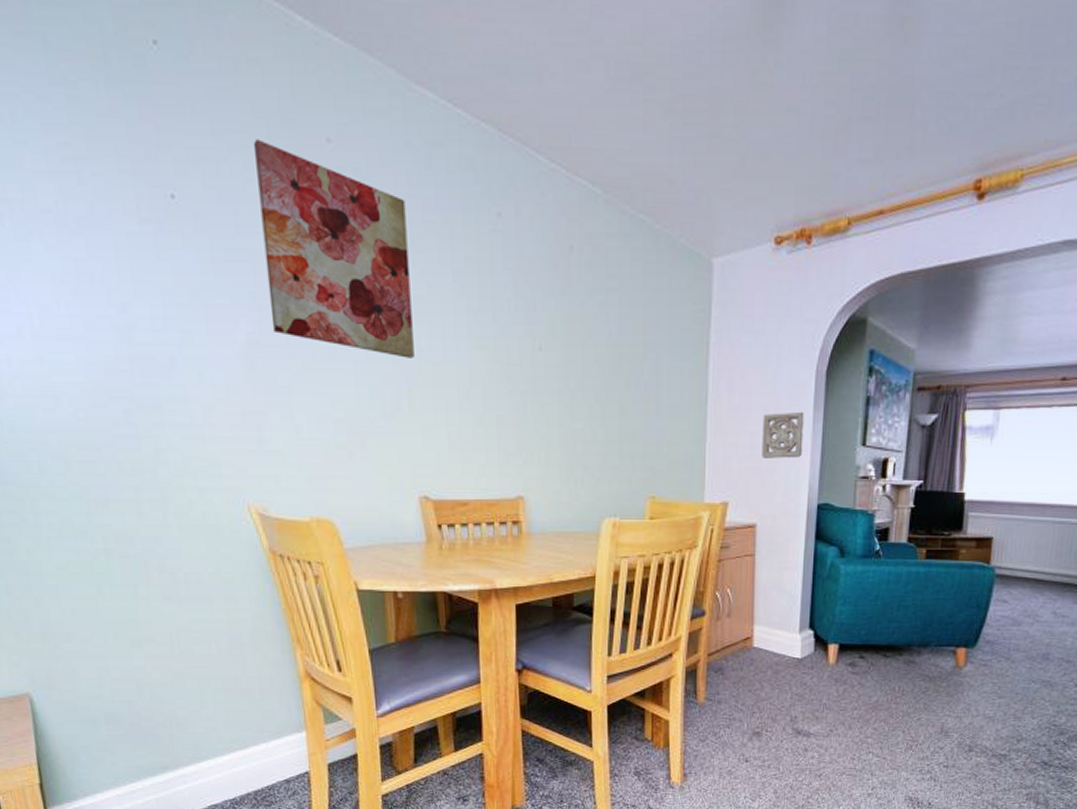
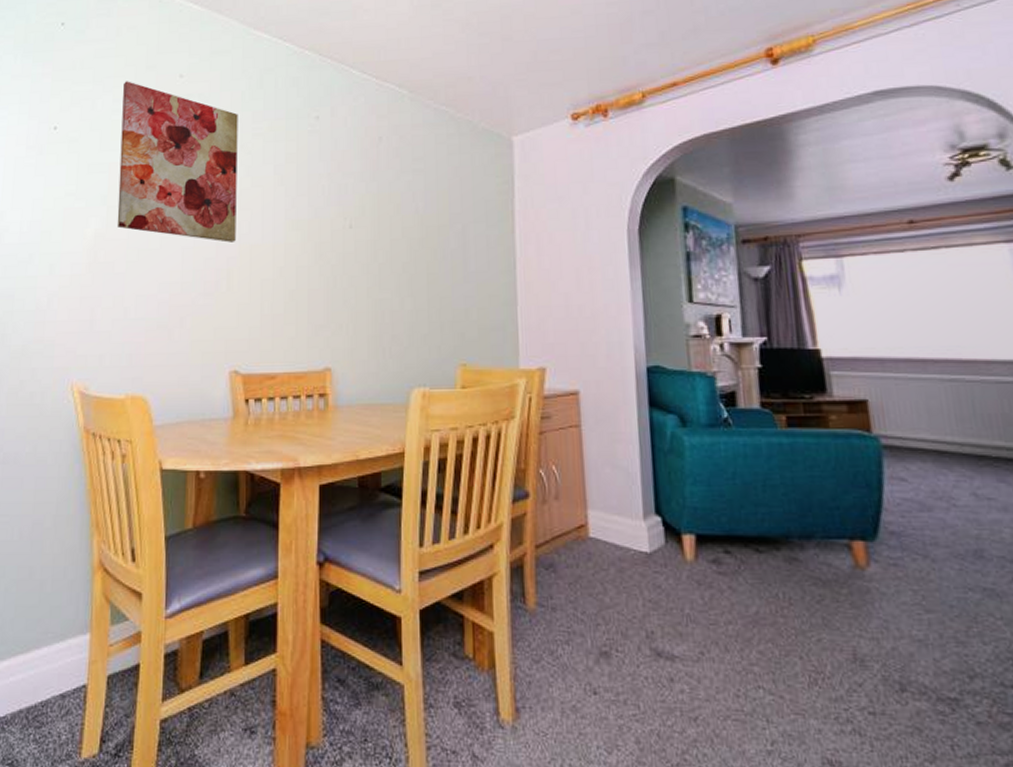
wall ornament: present [762,411,804,459] -> none [575,271,623,320]

